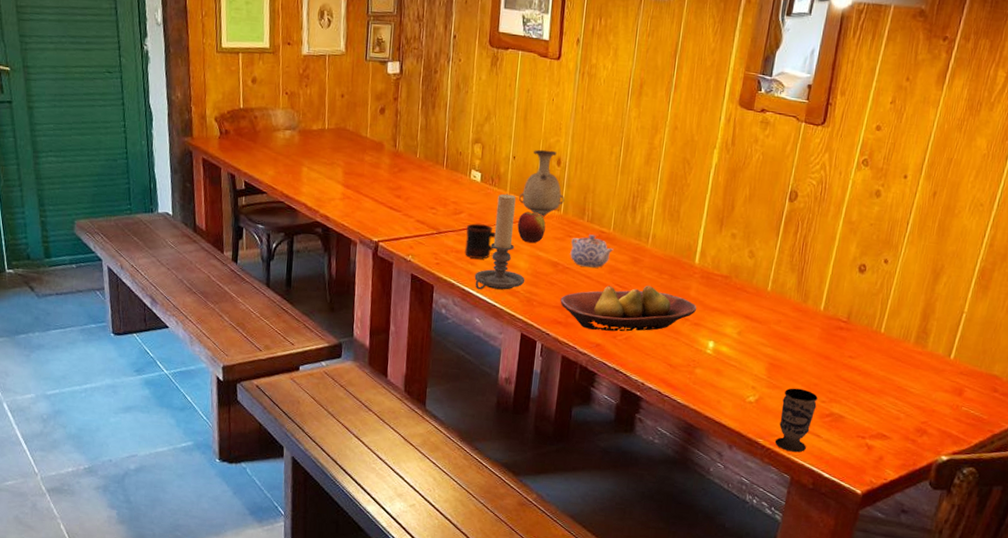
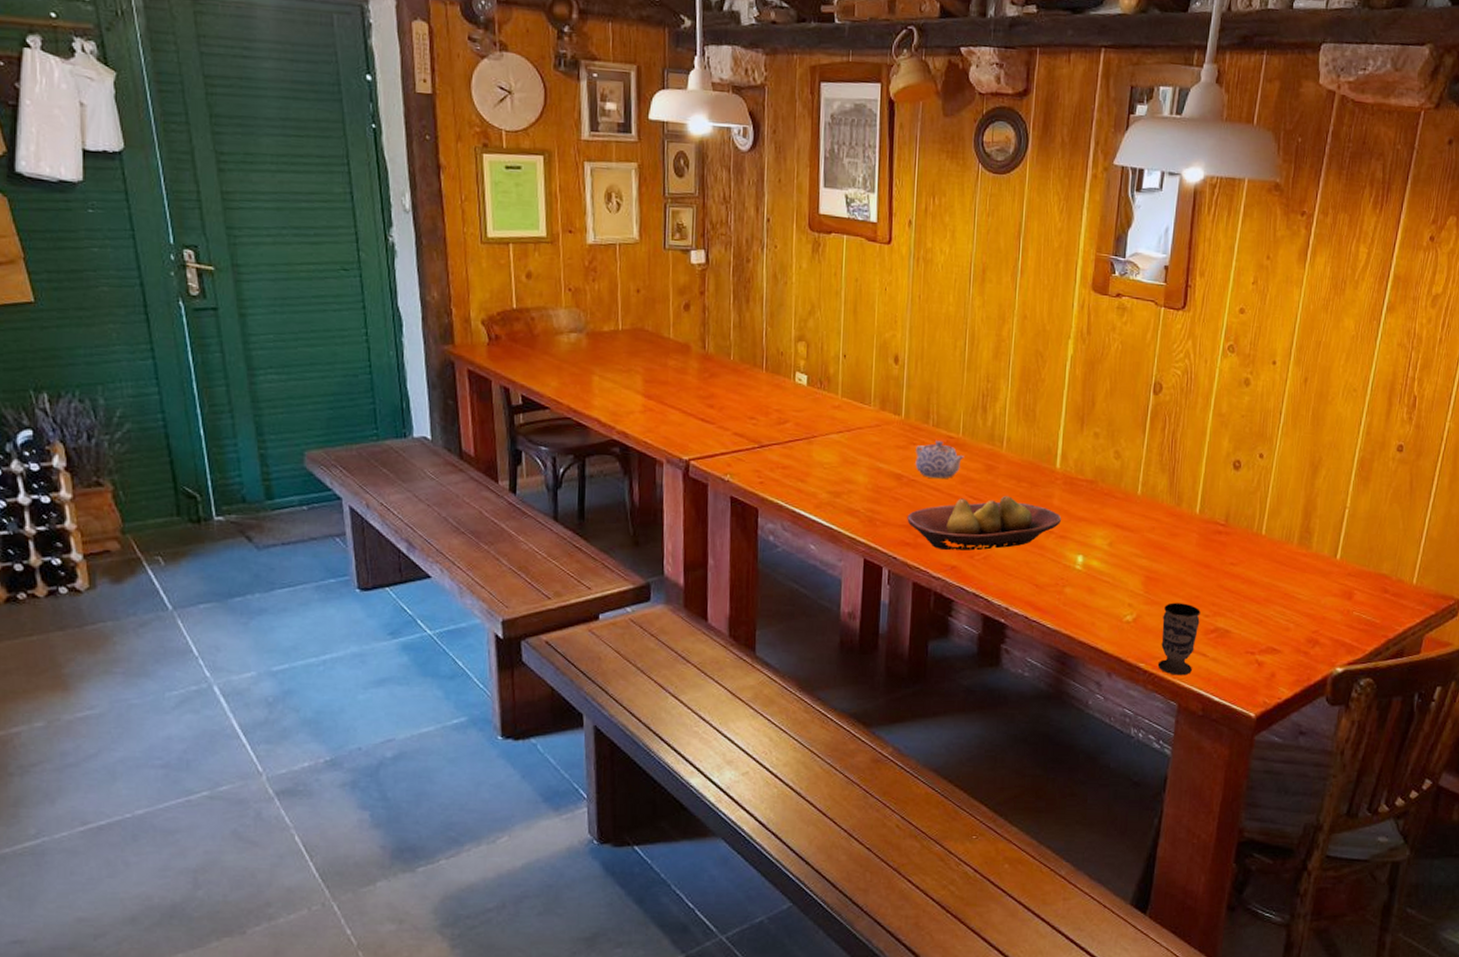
mug: present [465,223,495,259] -> none [793,434,828,475]
candle holder: present [474,193,525,290] -> none [806,398,865,511]
apple: present [517,211,546,244] -> none [853,417,885,454]
vase: present [518,149,565,218] -> none [852,346,906,424]

